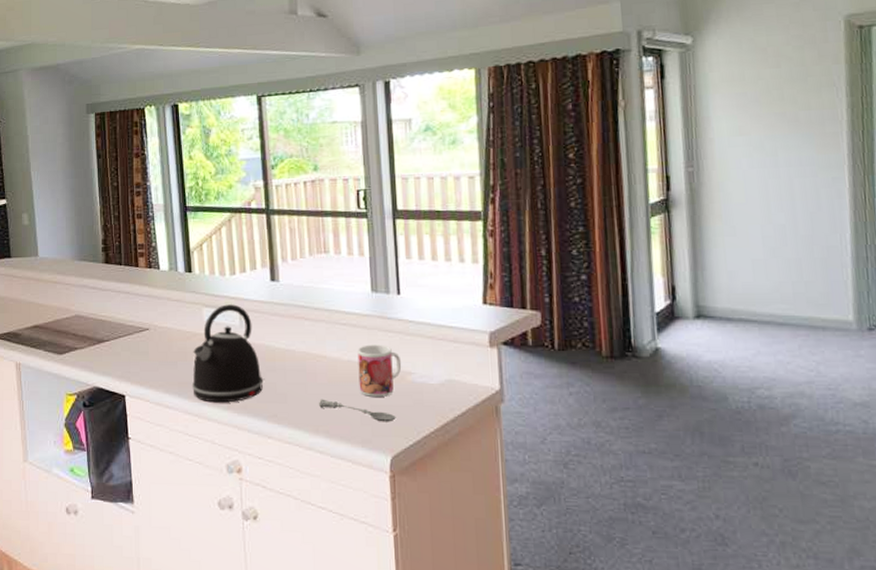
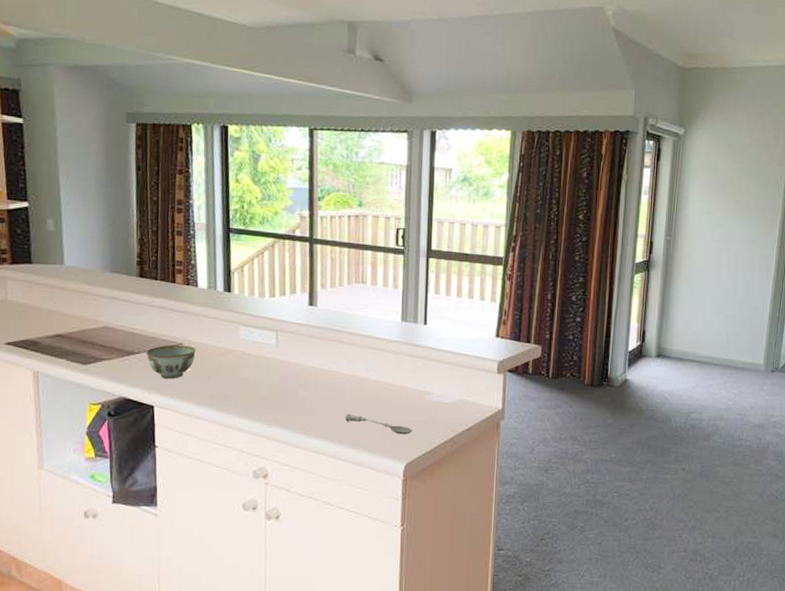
bowl: none [115,330,162,367] -> present [146,344,196,379]
kettle: present [191,304,264,403] -> none [223,324,295,415]
mug: present [357,344,402,397] -> none [382,367,422,413]

